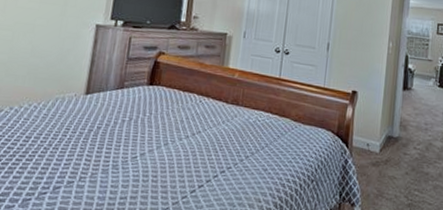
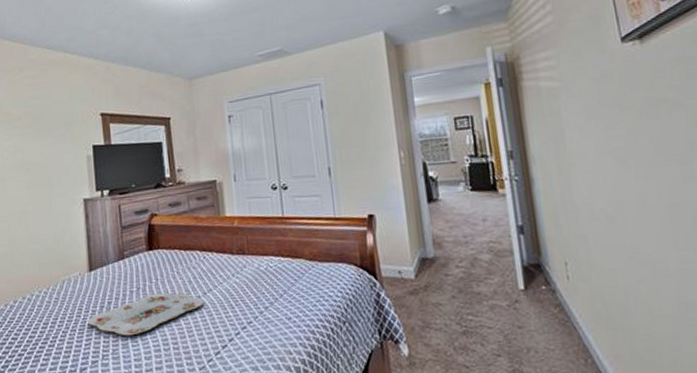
serving tray: none [72,126,191,163] -> present [88,292,204,336]

